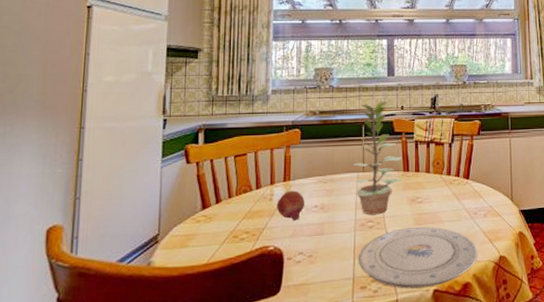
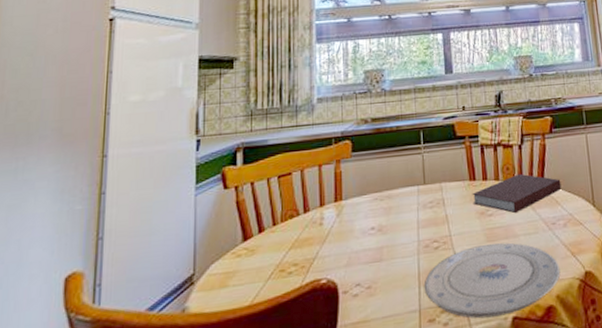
fruit: present [276,190,305,221] -> none [328,211,360,247]
plant: present [354,101,401,215] -> none [413,101,468,234]
notebook: none [405,168,484,203] -> present [472,173,562,214]

